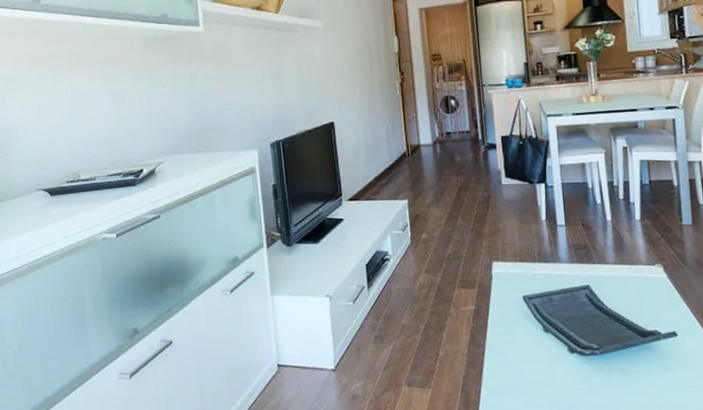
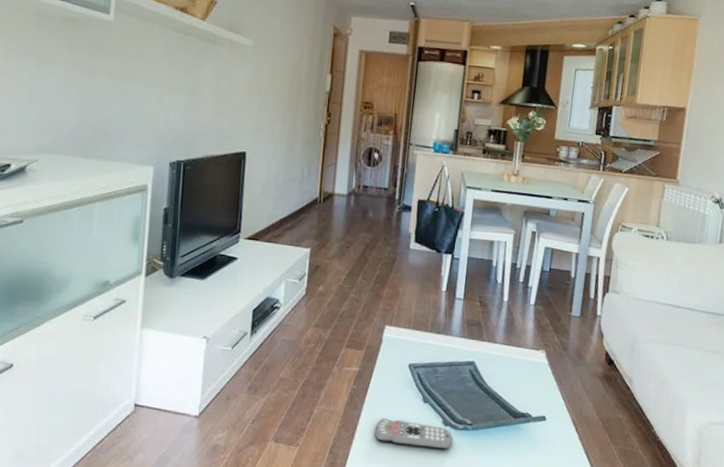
remote control: none [502,352,583,378] -> present [375,418,453,450]

